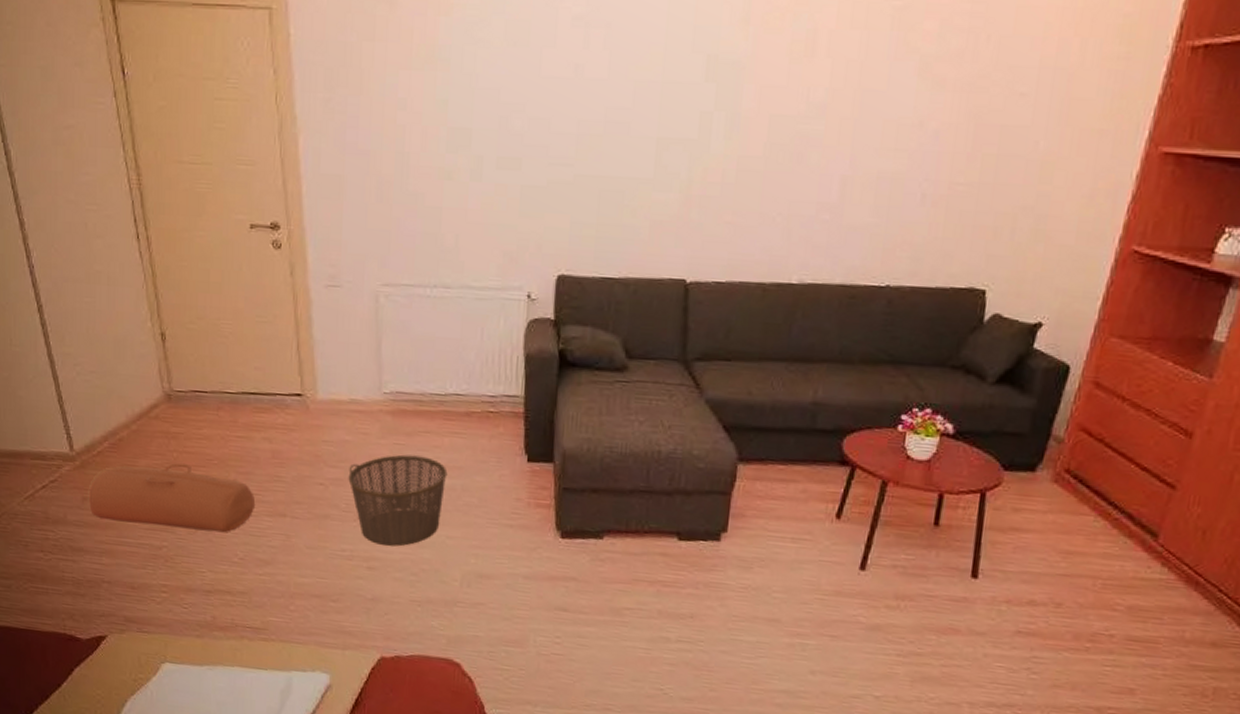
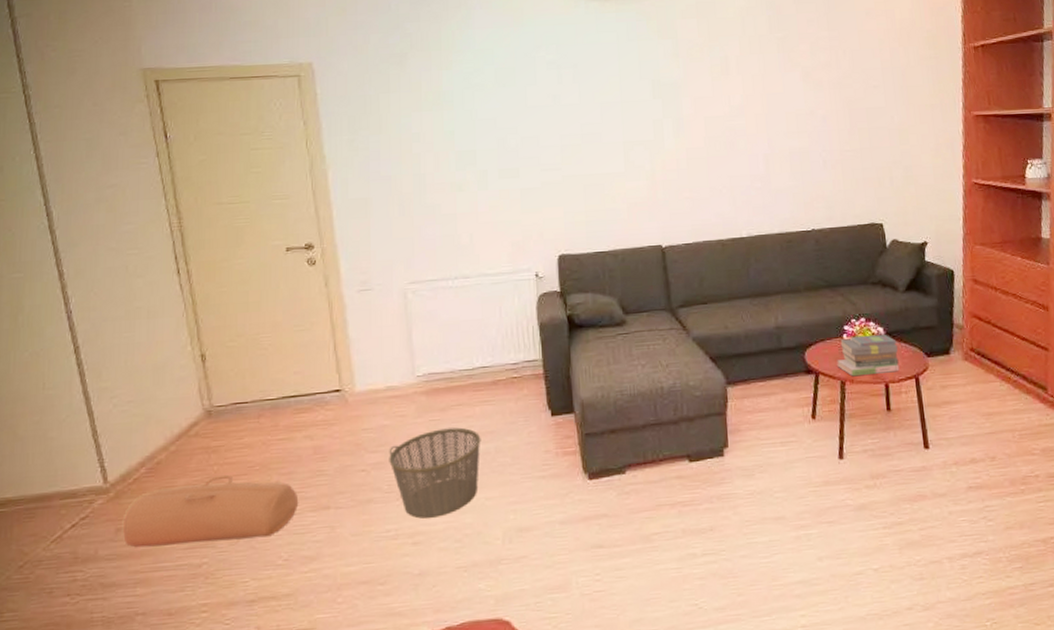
books: none [882,429,967,482] -> present [837,334,900,377]

